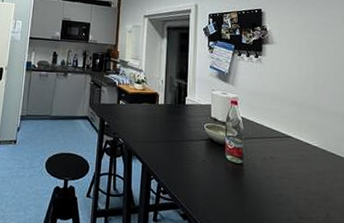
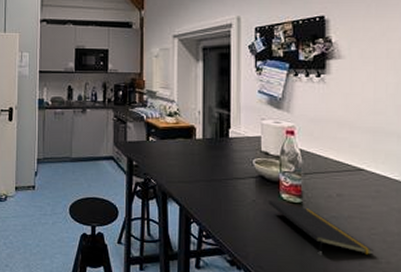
notepad: none [215,161,299,211] -> present [268,200,374,255]

